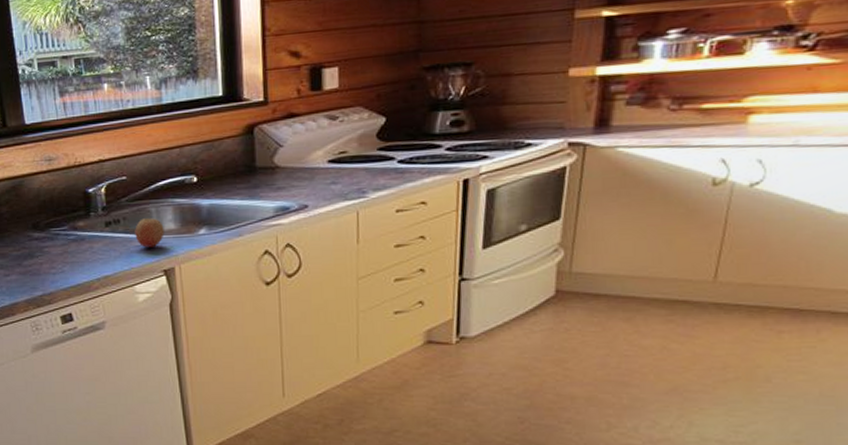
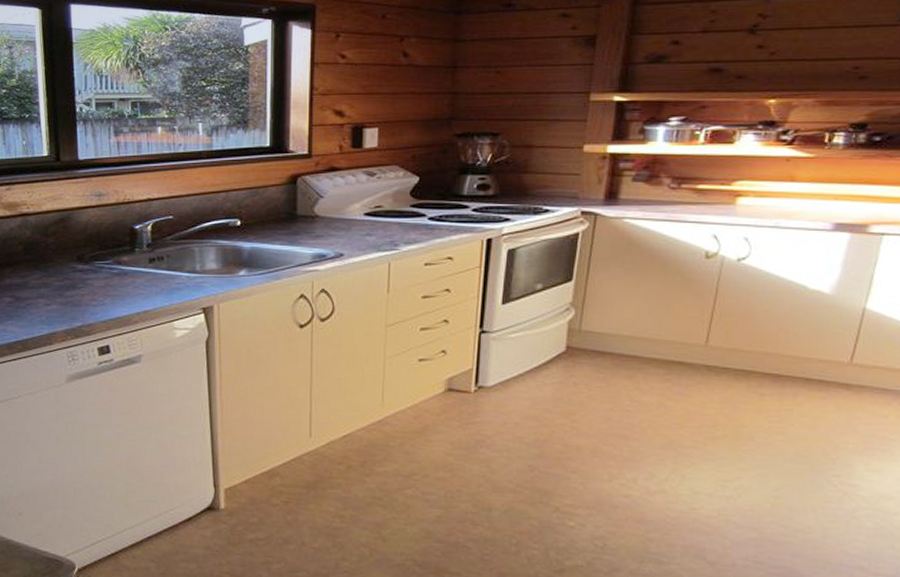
fruit: present [135,218,164,248] -> none [177,257,206,285]

